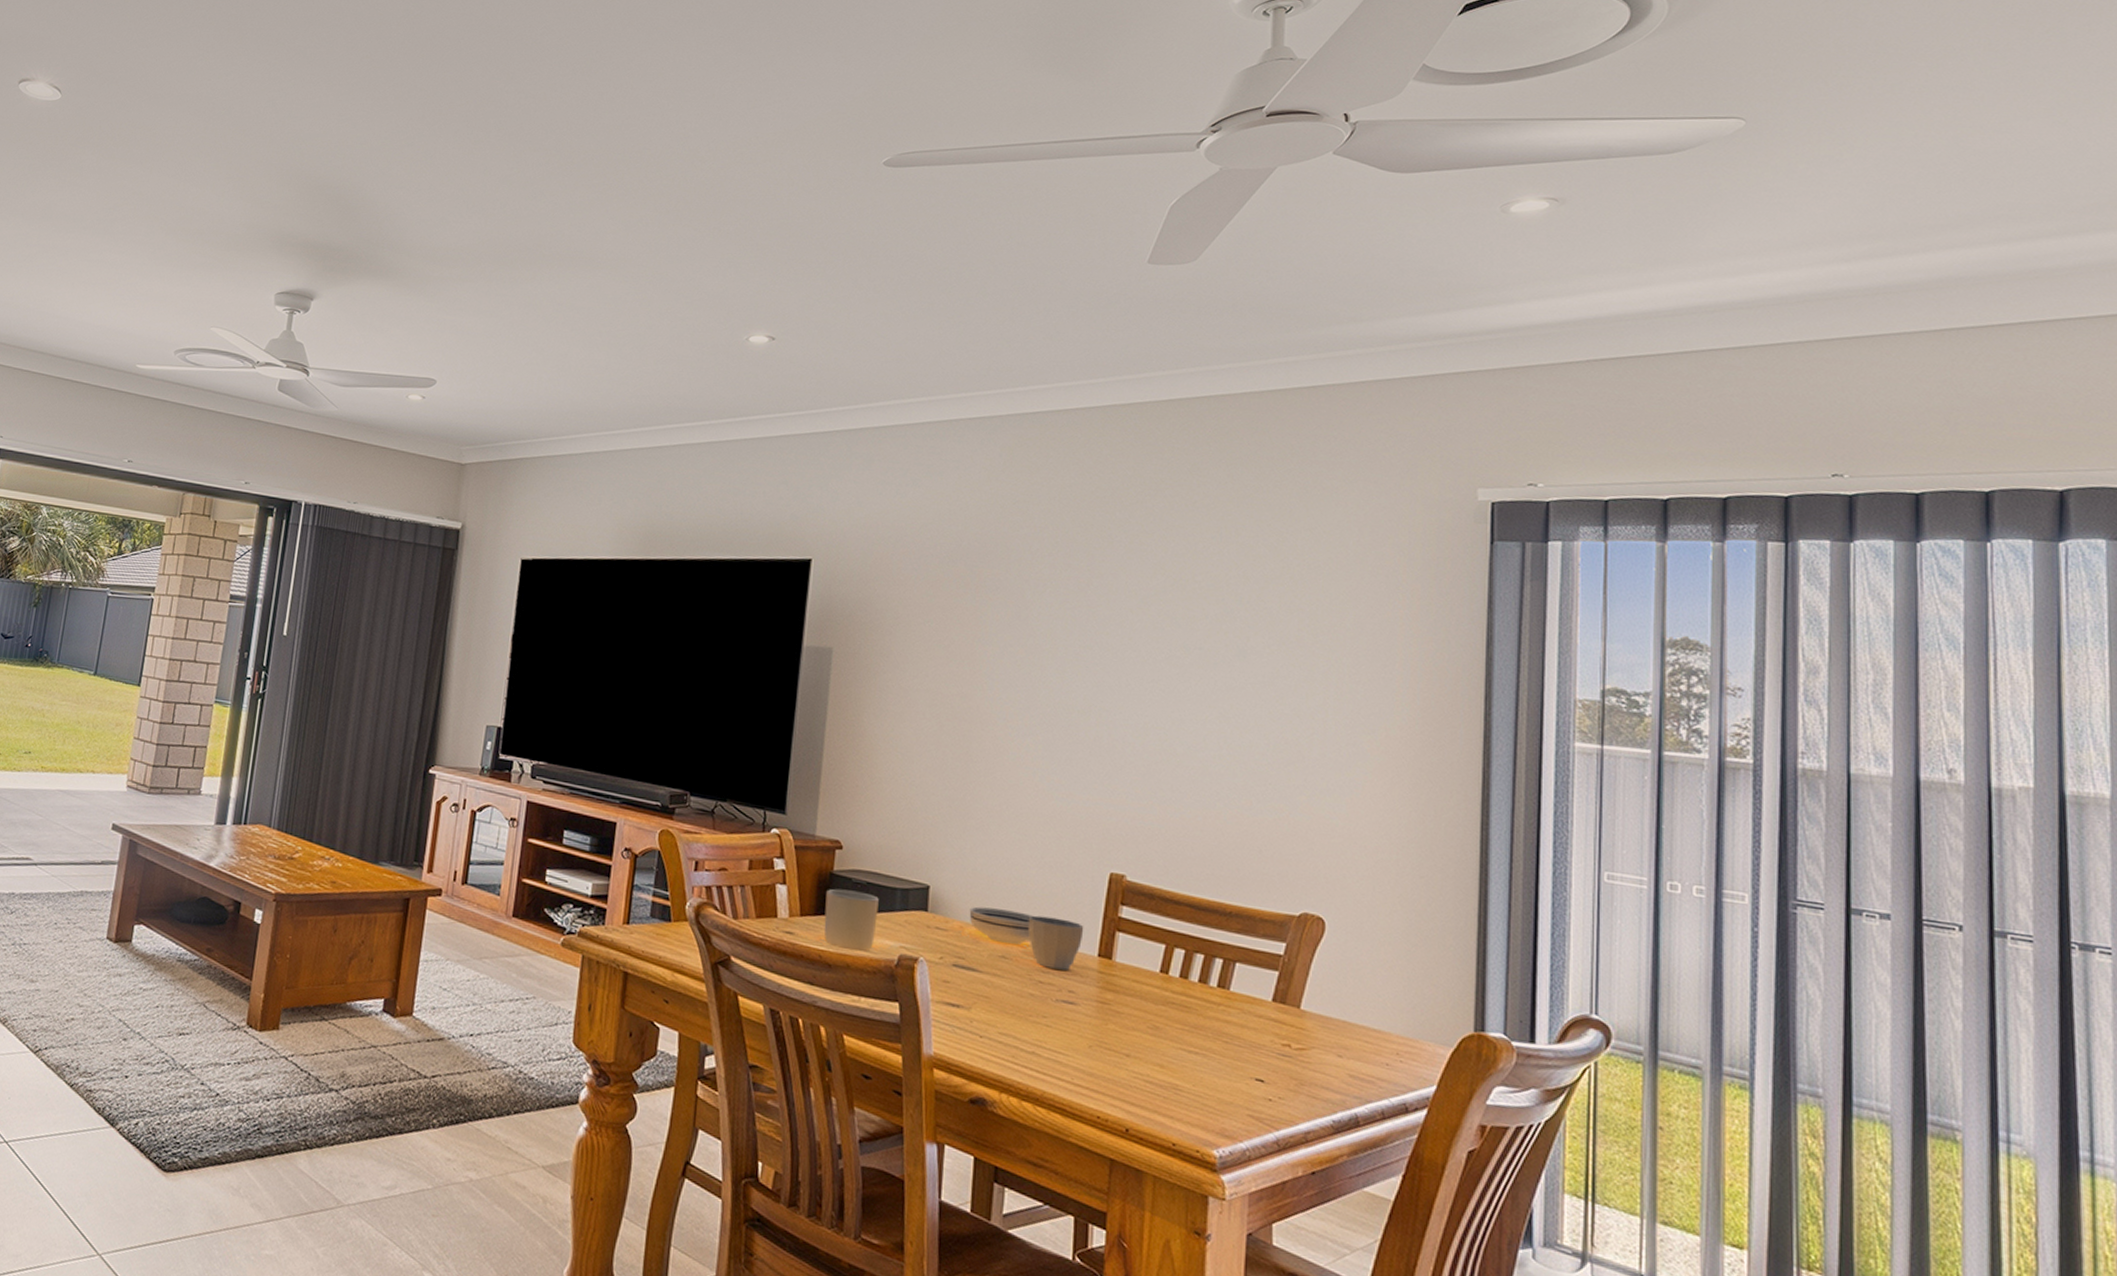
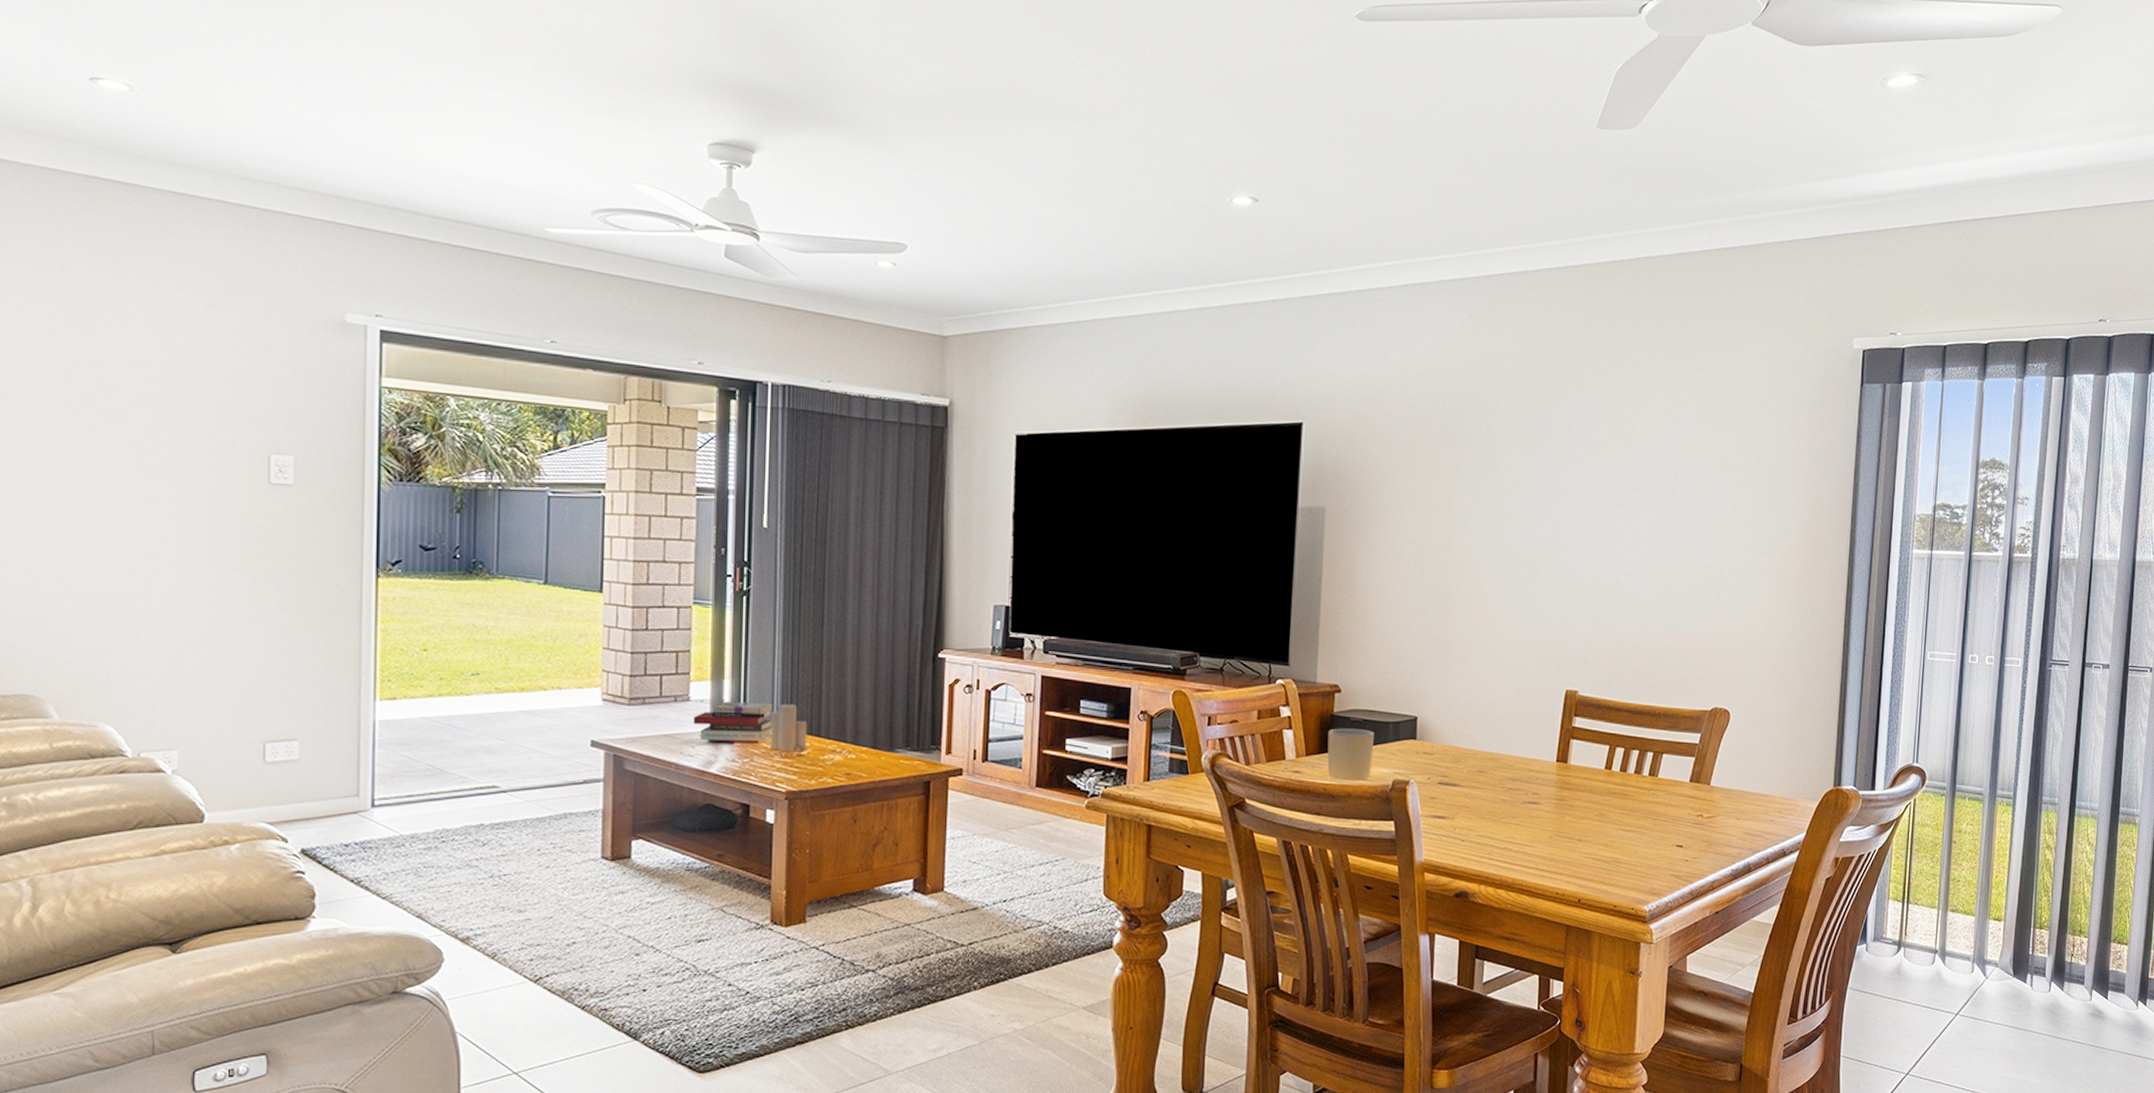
books: none [201,798,273,844] -> present [693,701,773,745]
candle: none [265,804,302,856] -> present [769,701,808,754]
bowl: present [969,906,1033,946] -> none [1451,730,1504,760]
cup: present [1027,915,1084,970] -> none [1499,733,1545,776]

